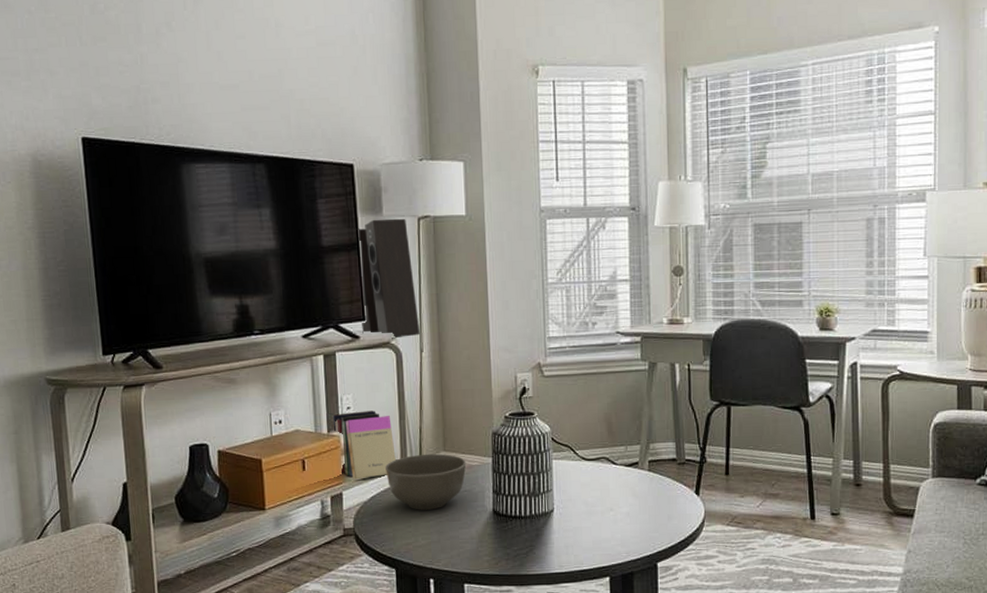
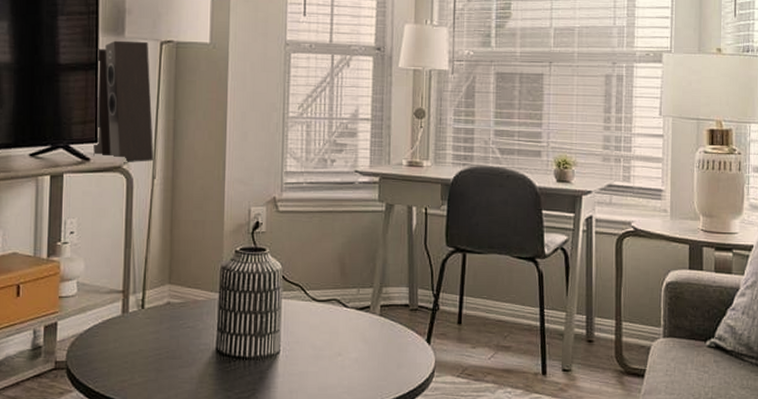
books: present [332,410,396,480] -> none [54,236,118,309]
bowl: present [385,453,466,510] -> none [106,285,192,346]

